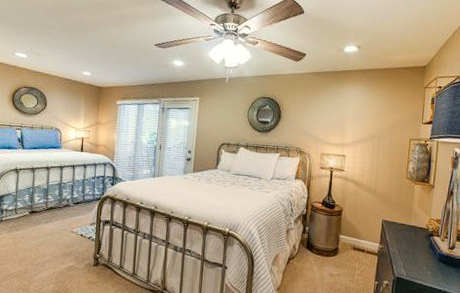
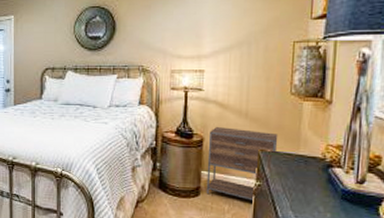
nightstand: none [342,200,397,260] -> present [206,126,279,201]

